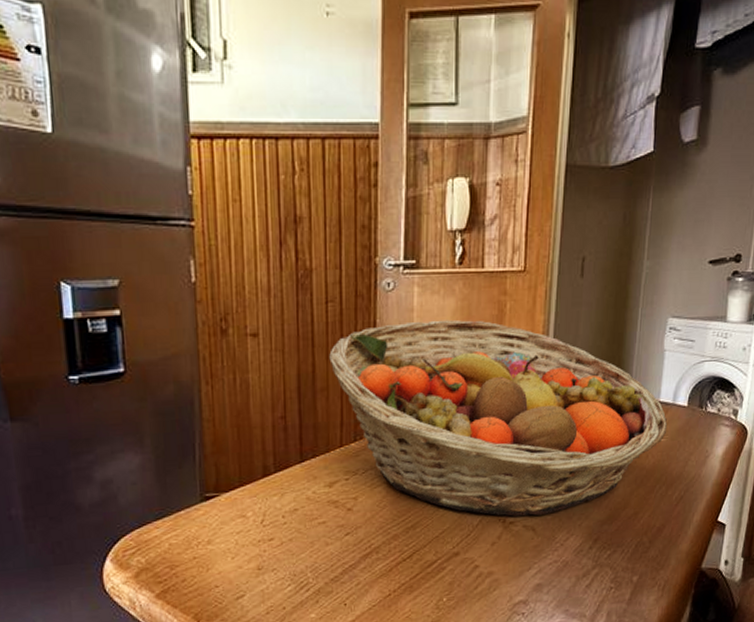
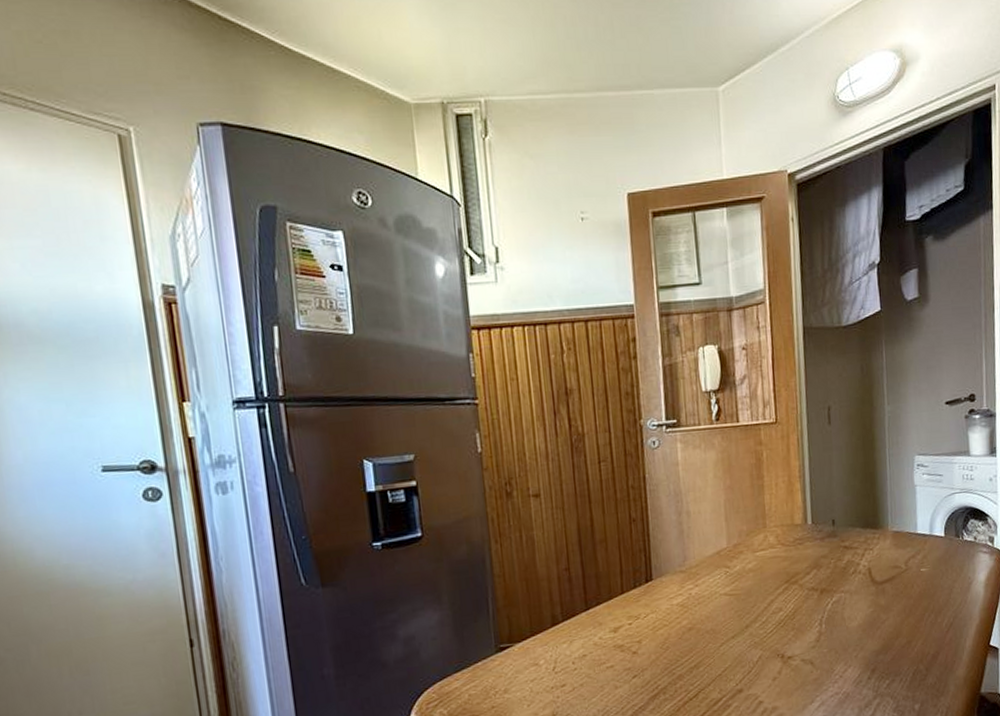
fruit basket: present [329,319,667,516] -> none [605,469,928,651]

